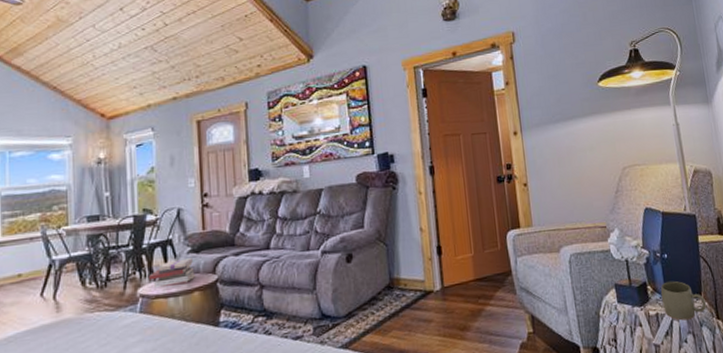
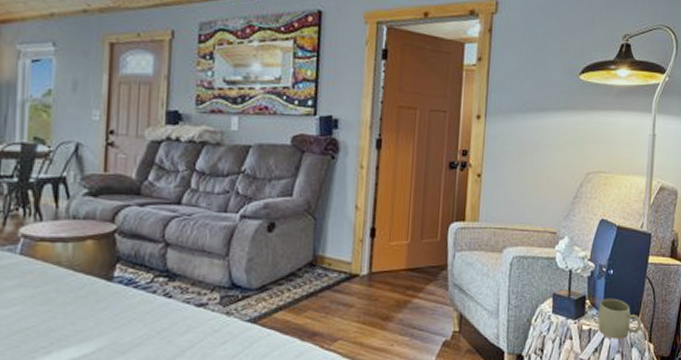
books: present [148,258,196,287] -> none [33,201,91,230]

